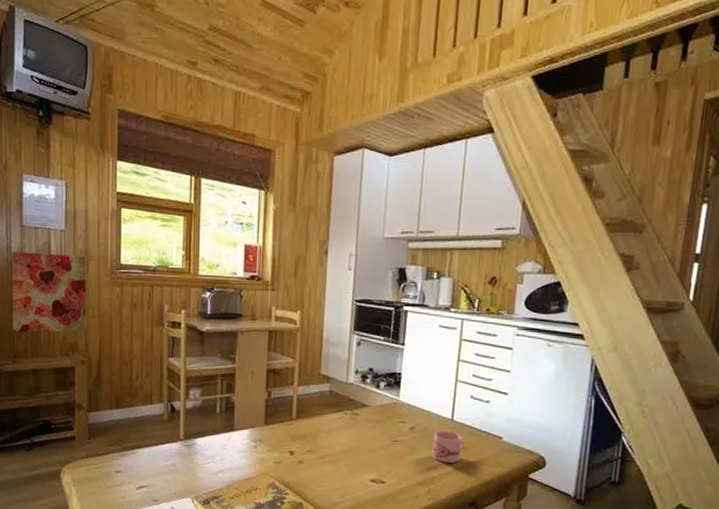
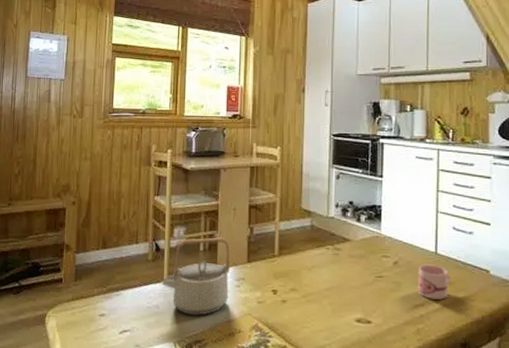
wall art: present [11,251,87,333] -> none [10,100,83,176]
teapot: none [178,400,248,474] -> present [161,237,230,316]

